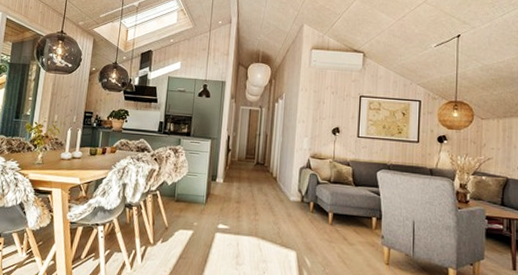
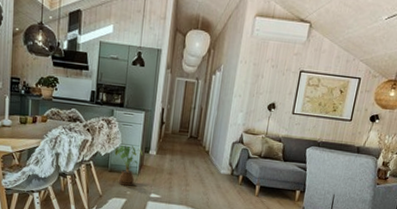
house plant: none [179,173,210,217] -> present [112,145,143,186]

